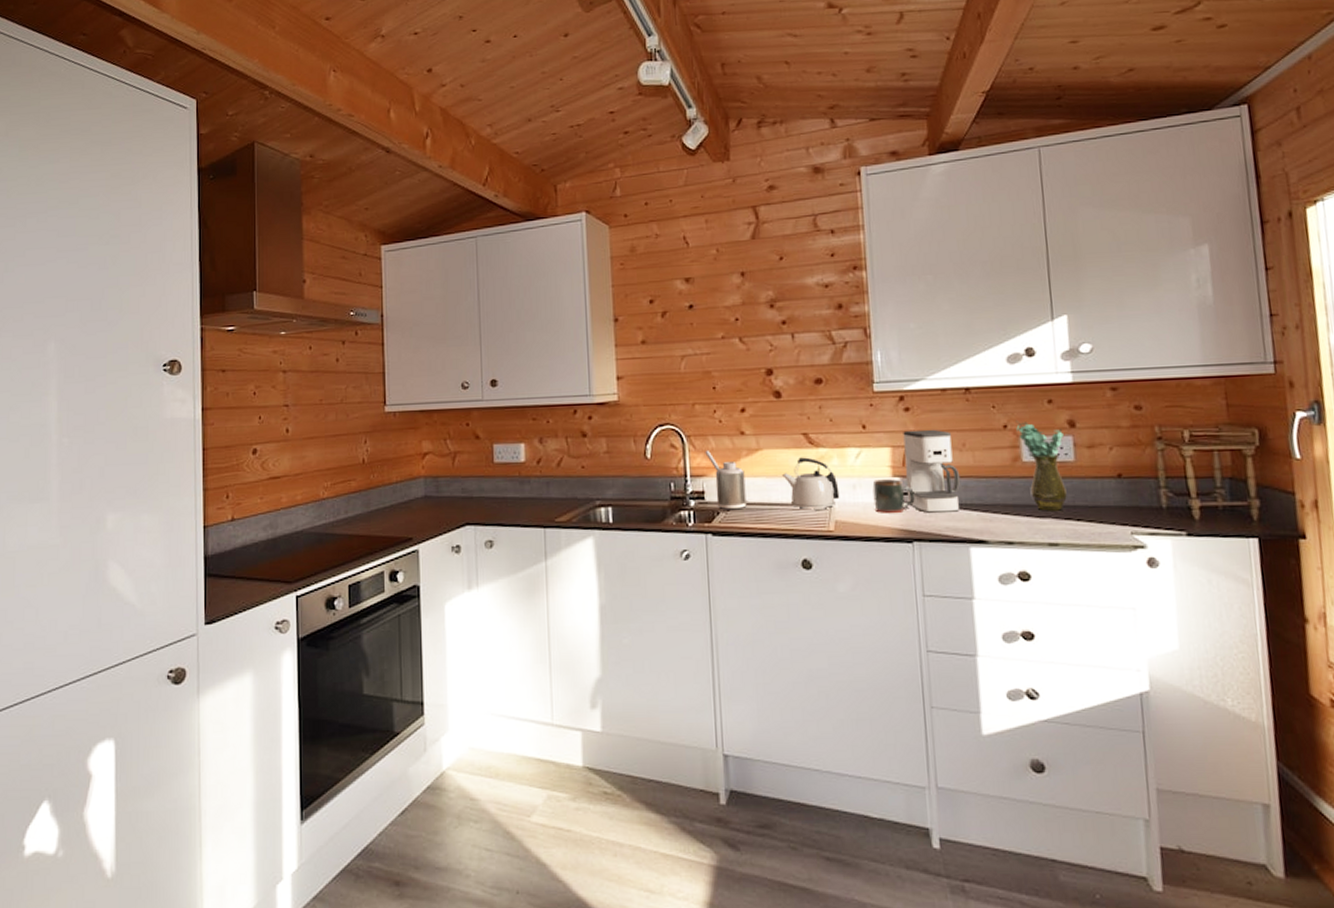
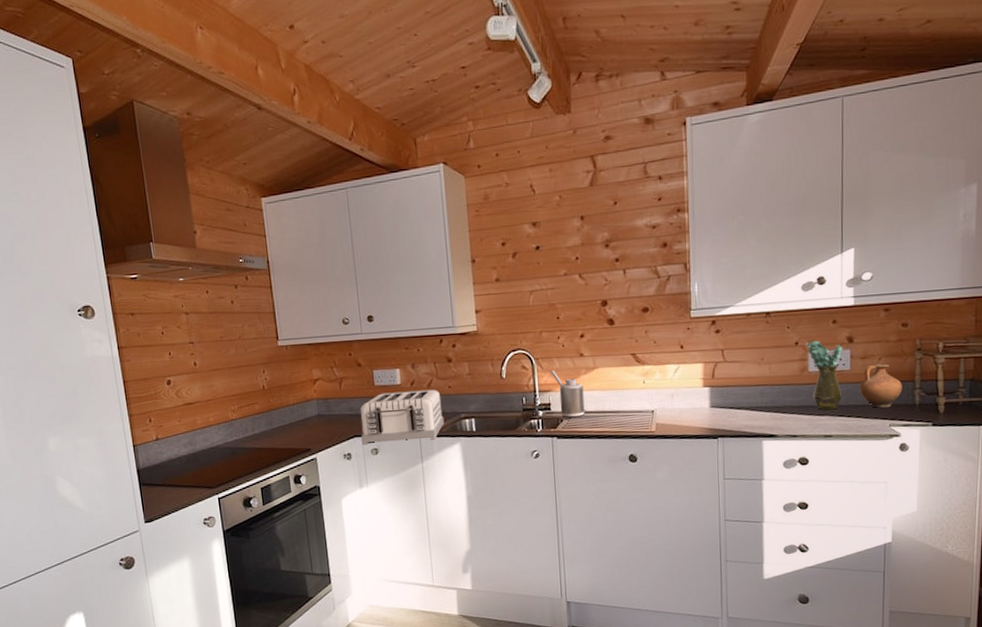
toaster: none [474,469,575,537] -> present [360,389,445,446]
kettle: present [782,457,840,510] -> none [614,373,661,415]
mug: present [872,479,915,513] -> none [687,388,721,416]
coffee maker: present [903,429,961,513] -> none [714,347,758,415]
ceramic jug: none [1088,454,1143,511] -> present [860,363,902,409]

